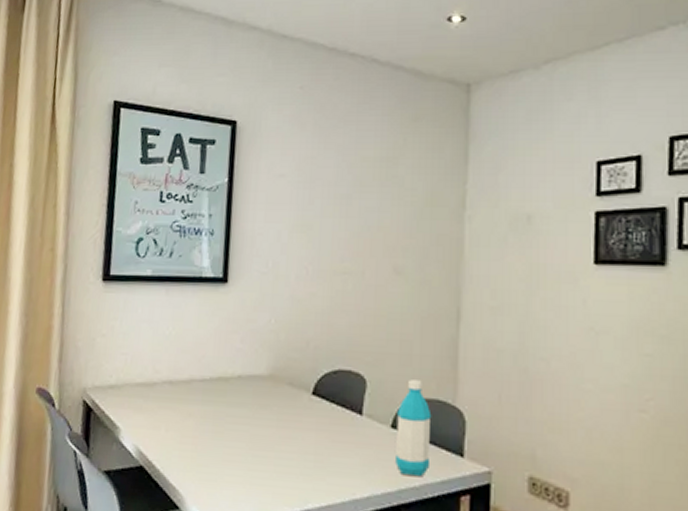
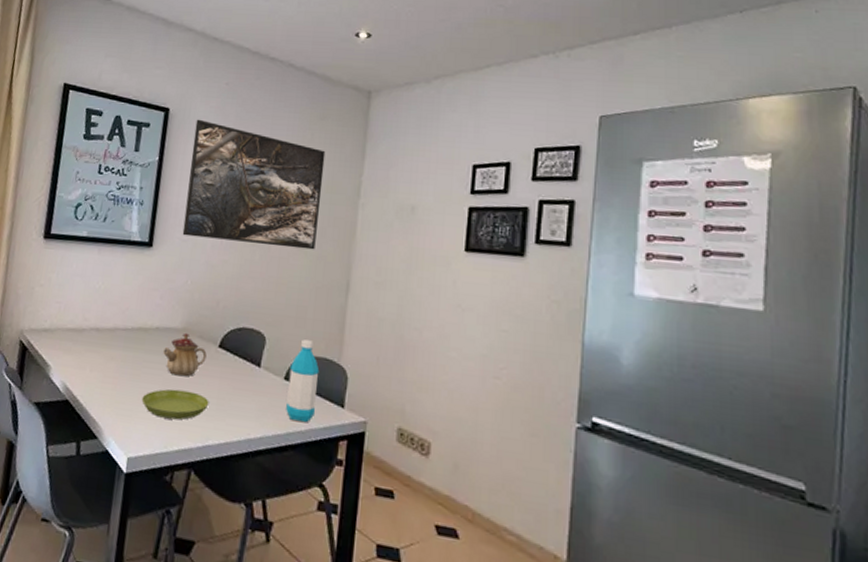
saucer: none [227,446,306,482] -> present [141,389,209,420]
teapot: none [248,380,299,431] -> present [163,332,207,377]
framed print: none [261,131,422,274] -> present [182,119,326,250]

